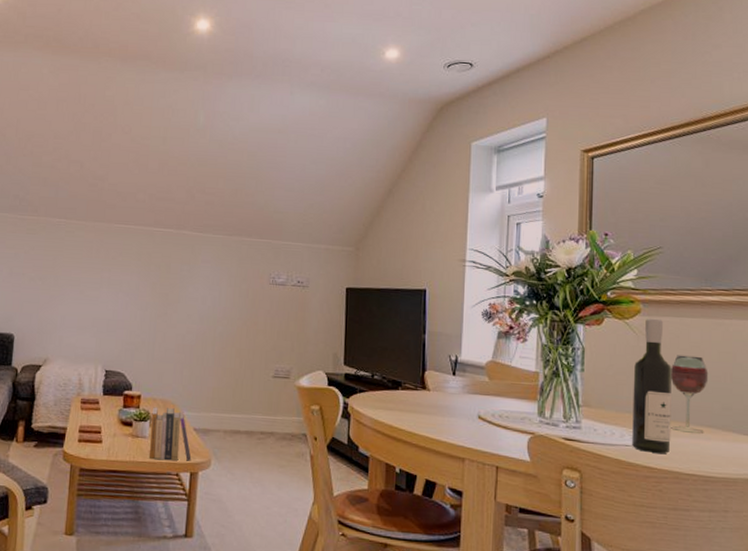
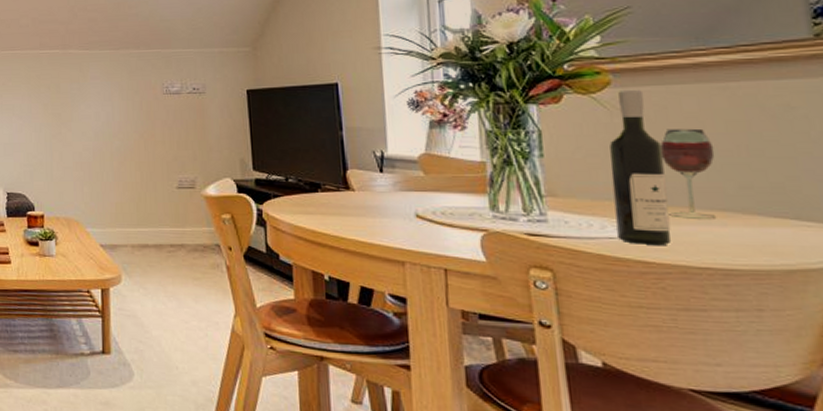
books: present [149,407,192,461] -> none [56,226,101,278]

